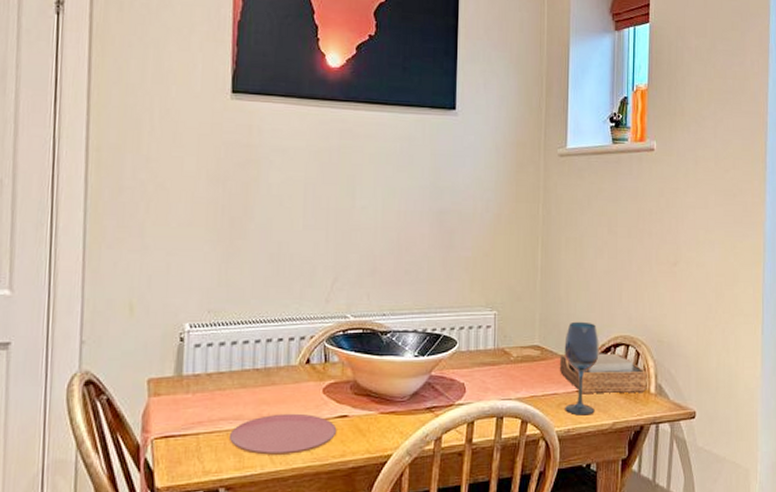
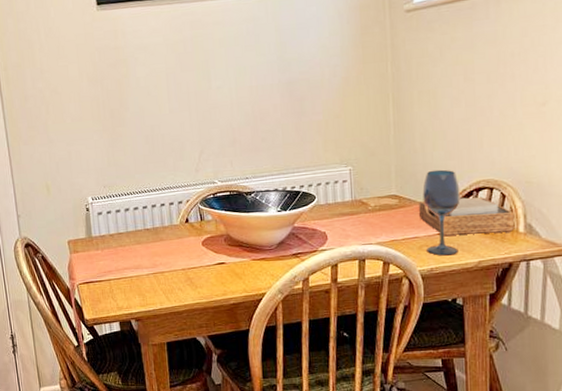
plate: present [228,413,337,455] -> none [132,262,217,295]

